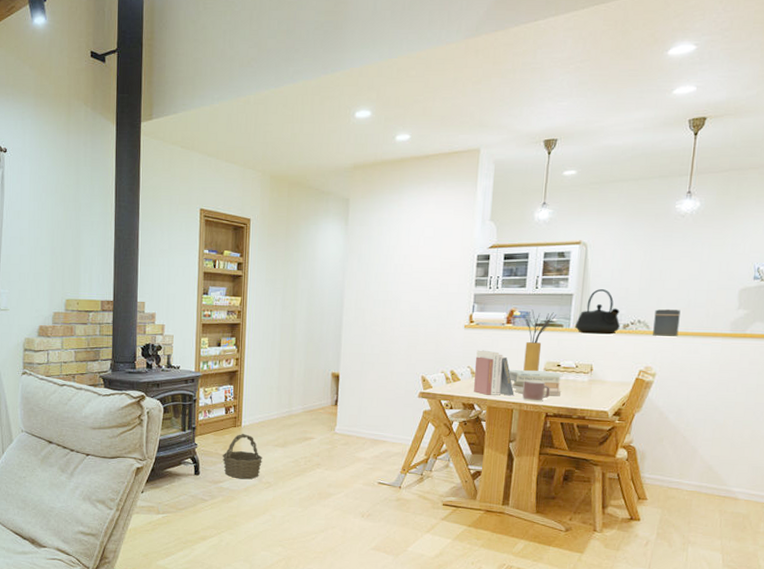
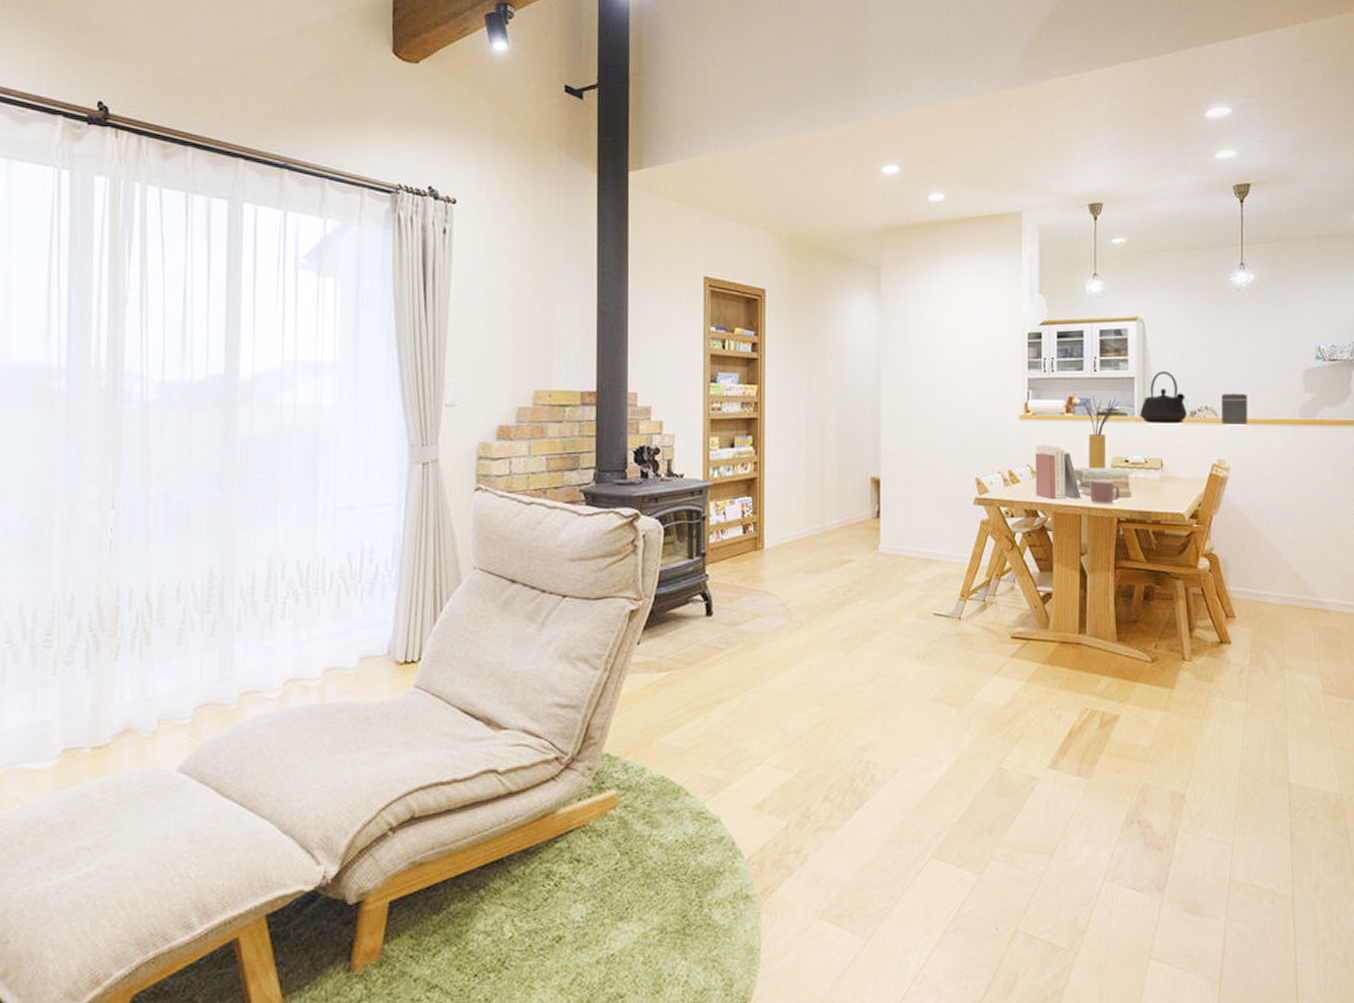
basket: present [222,433,262,479] -> none [740,558,791,619]

